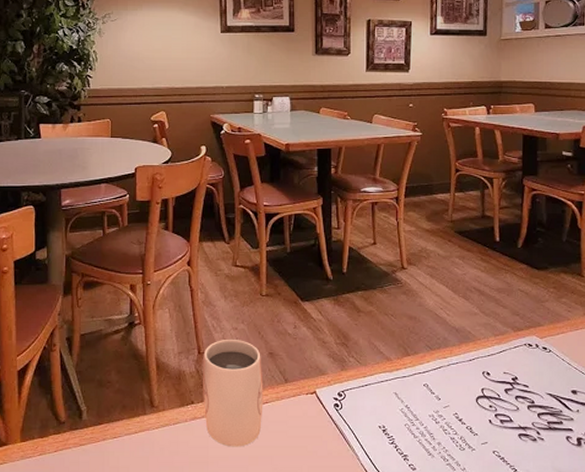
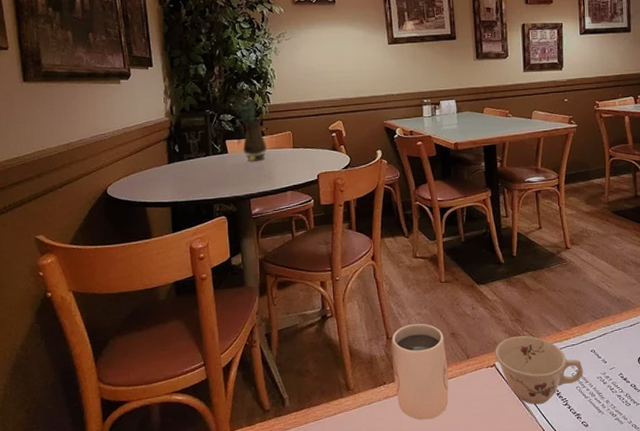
vase: none [51,77,83,150] -> present [234,96,267,163]
teacup: none [316,362,414,441] -> present [495,335,583,405]

